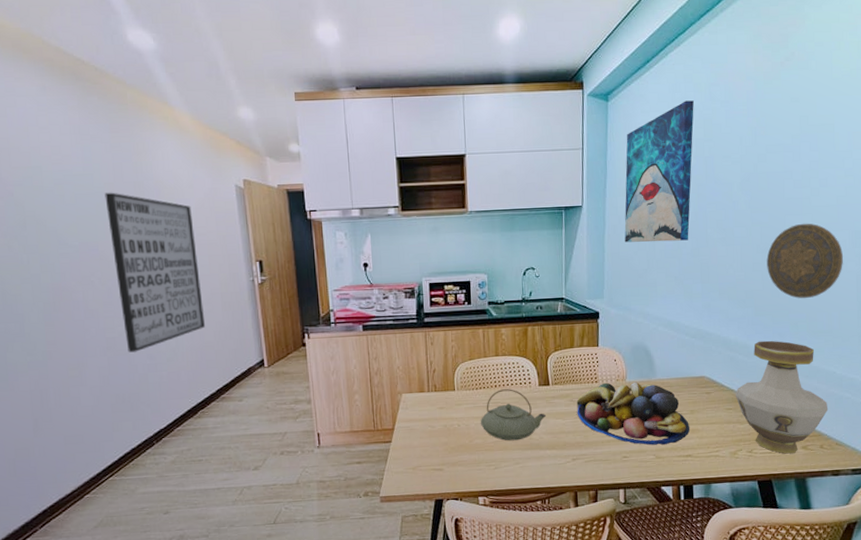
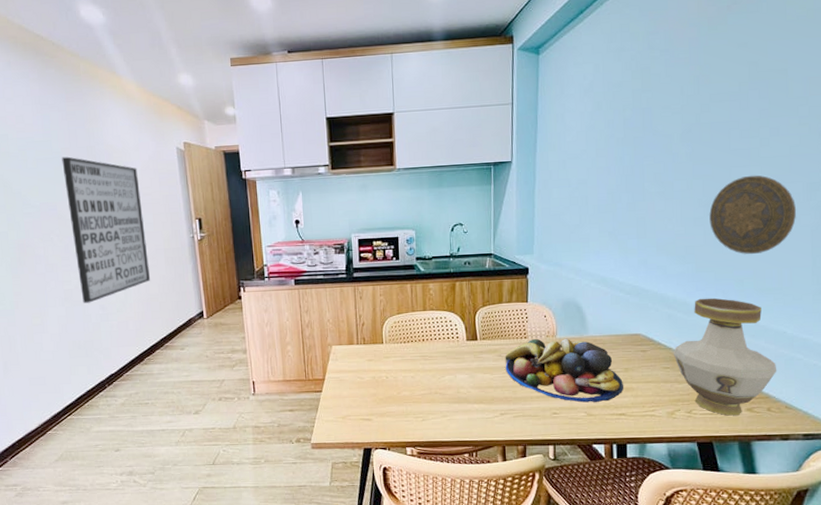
teapot: present [480,389,546,441] -> none [408,343,473,394]
wall art: present [624,100,694,243] -> none [555,50,631,198]

